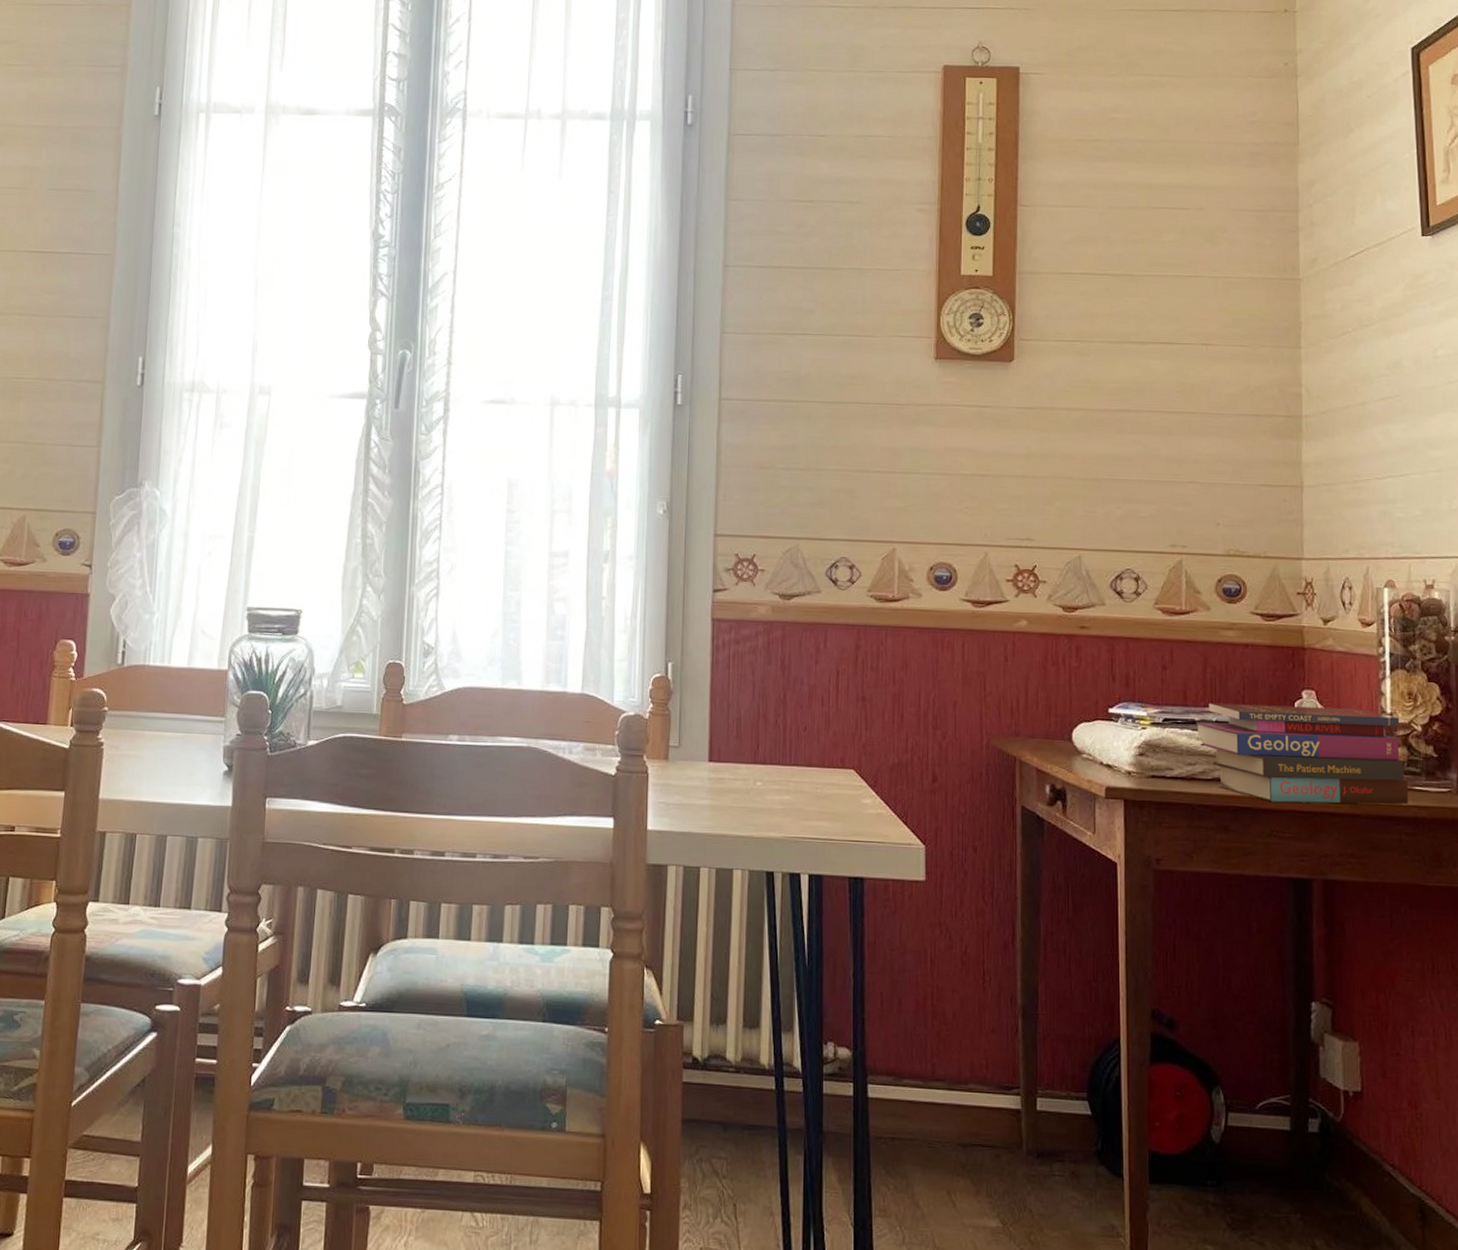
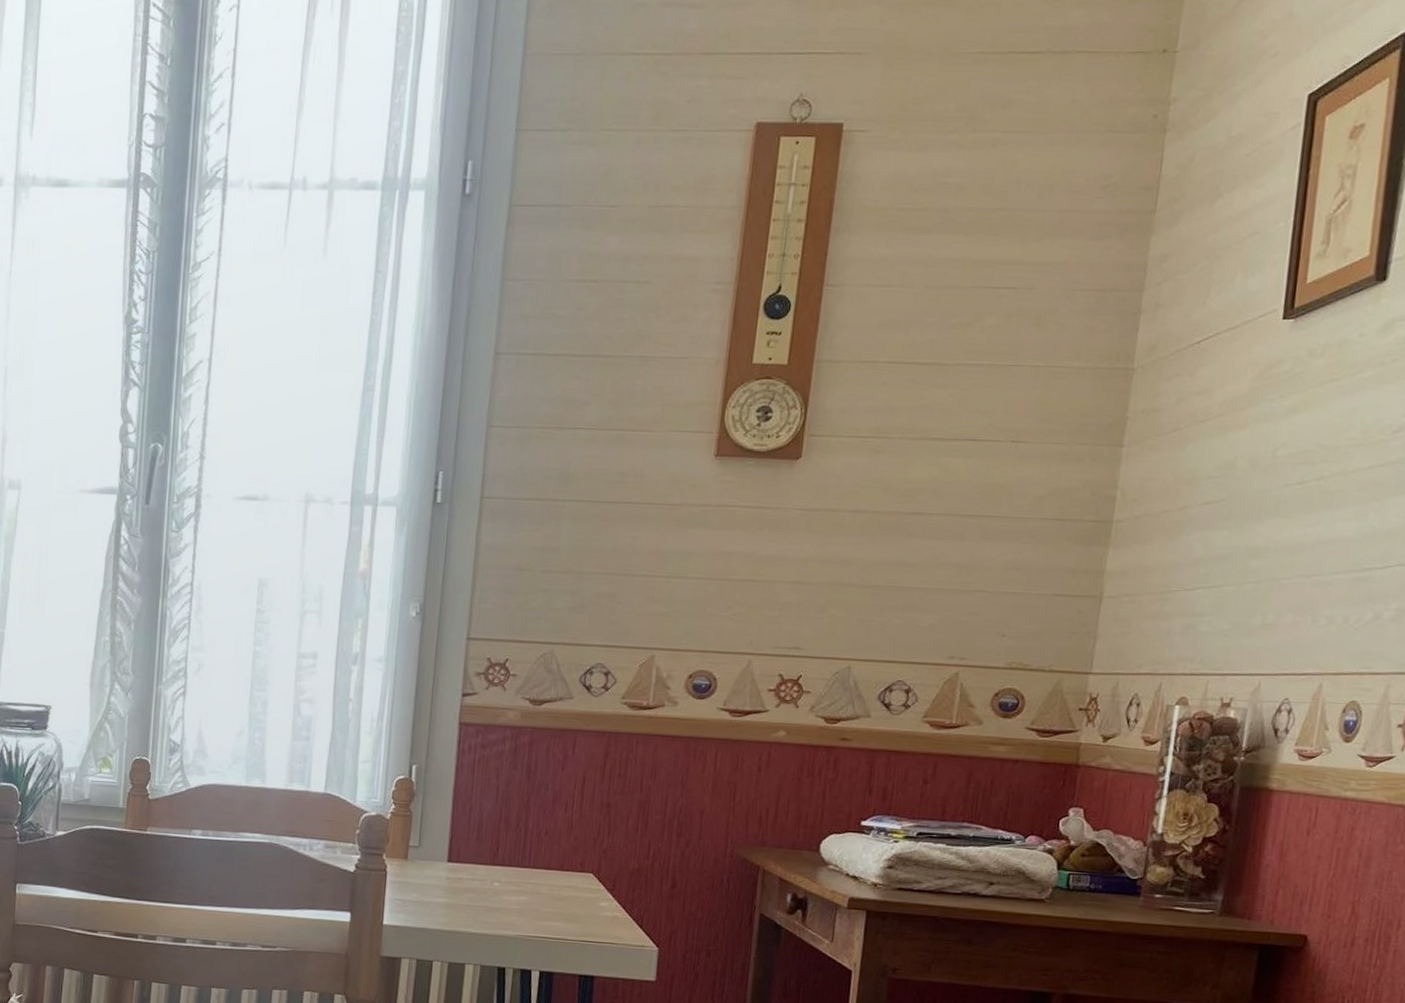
books: present [1196,703,1408,805] -> none [951,818,1171,924]

